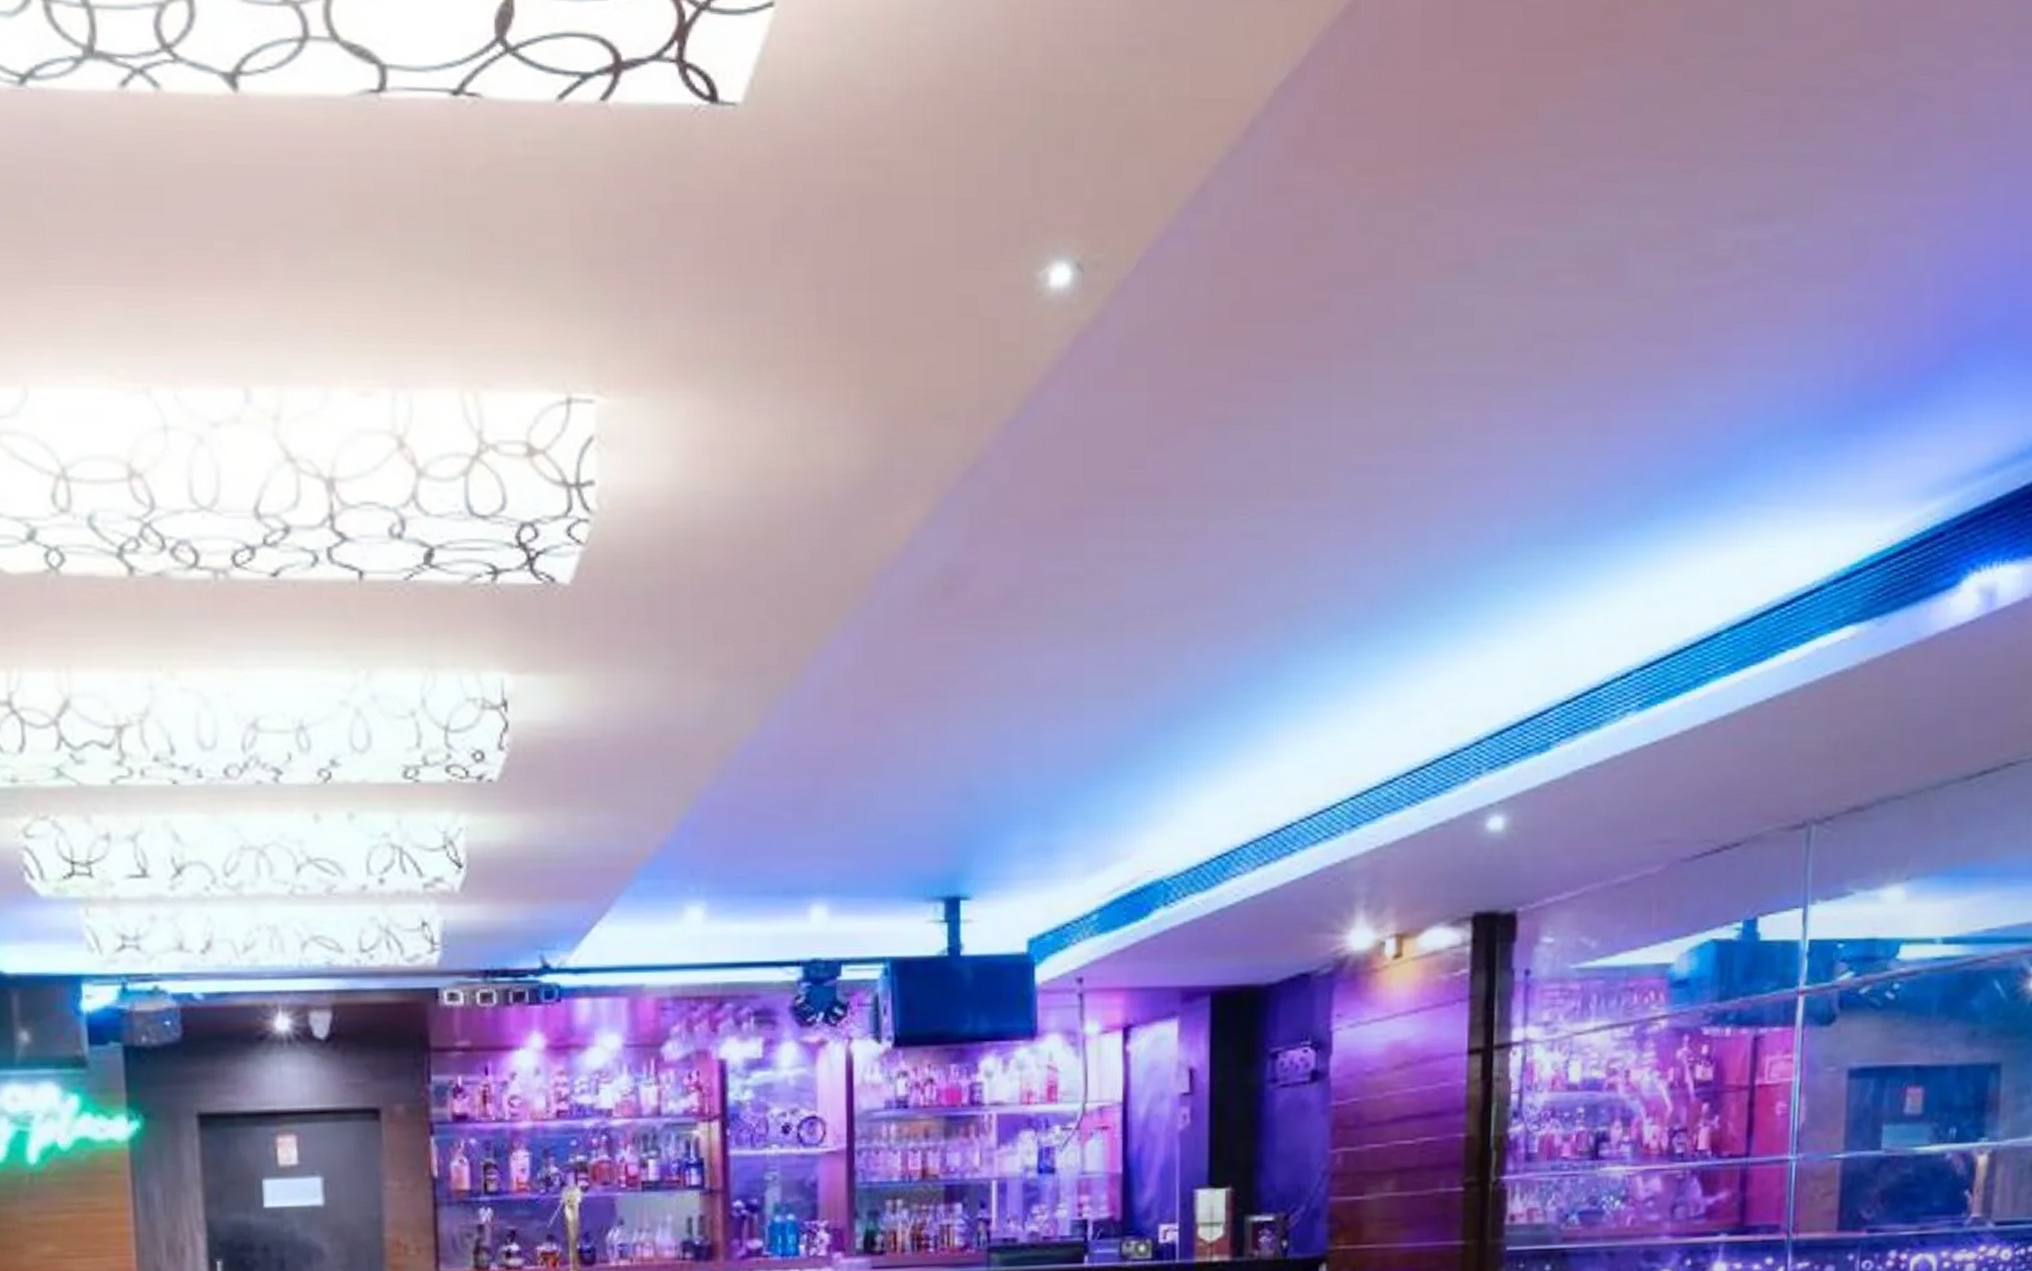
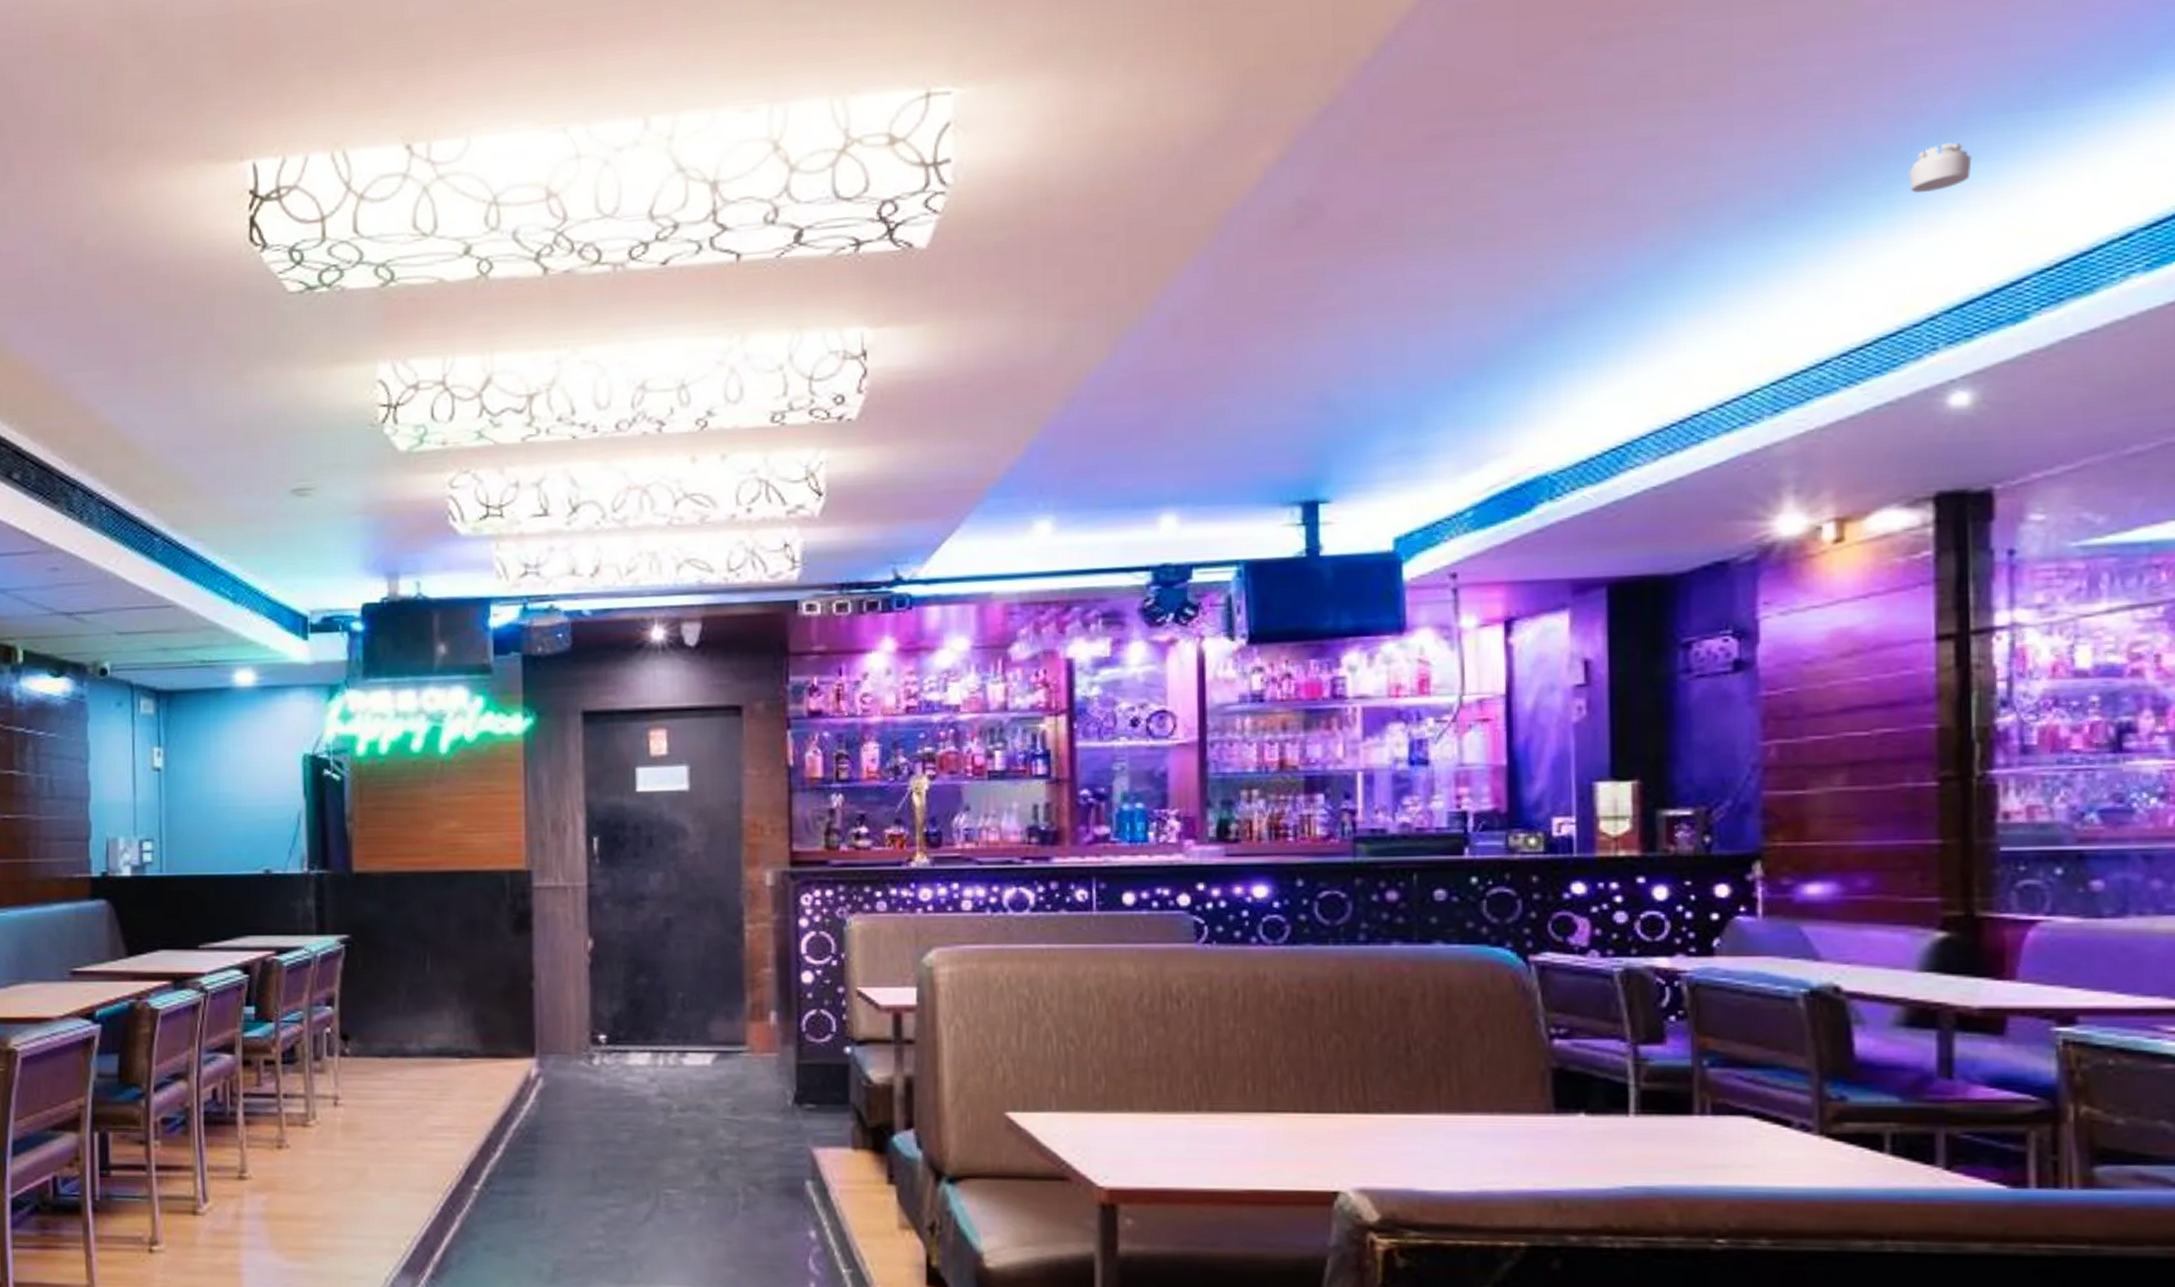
smoke detector: none [1466,569,1516,616] -> present [1908,142,1972,193]

